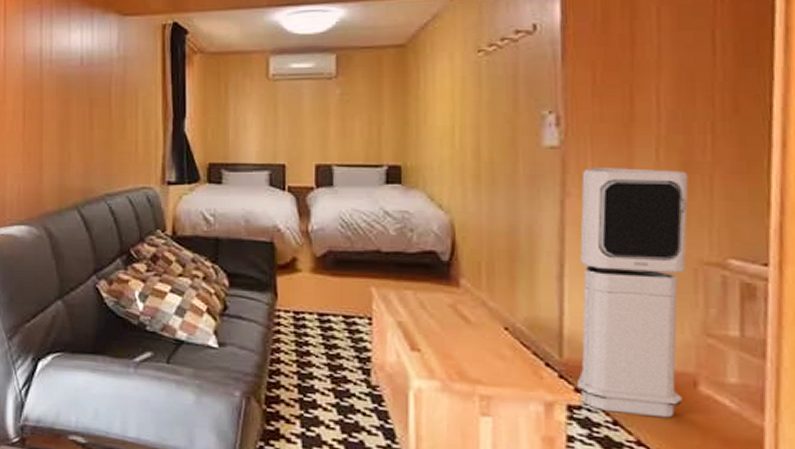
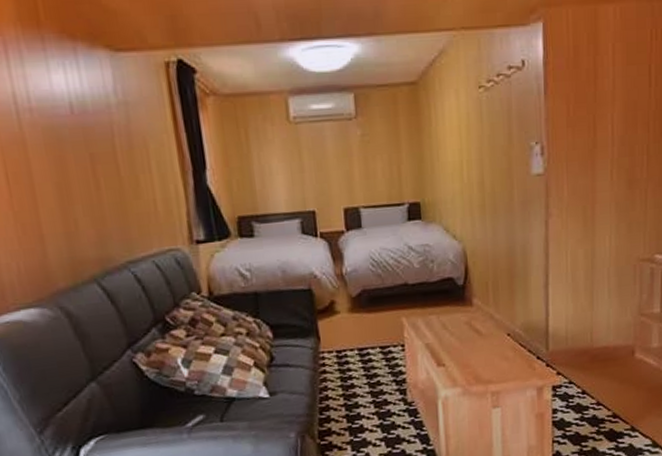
air purifier: present [578,166,689,418] -> none [559,187,632,386]

